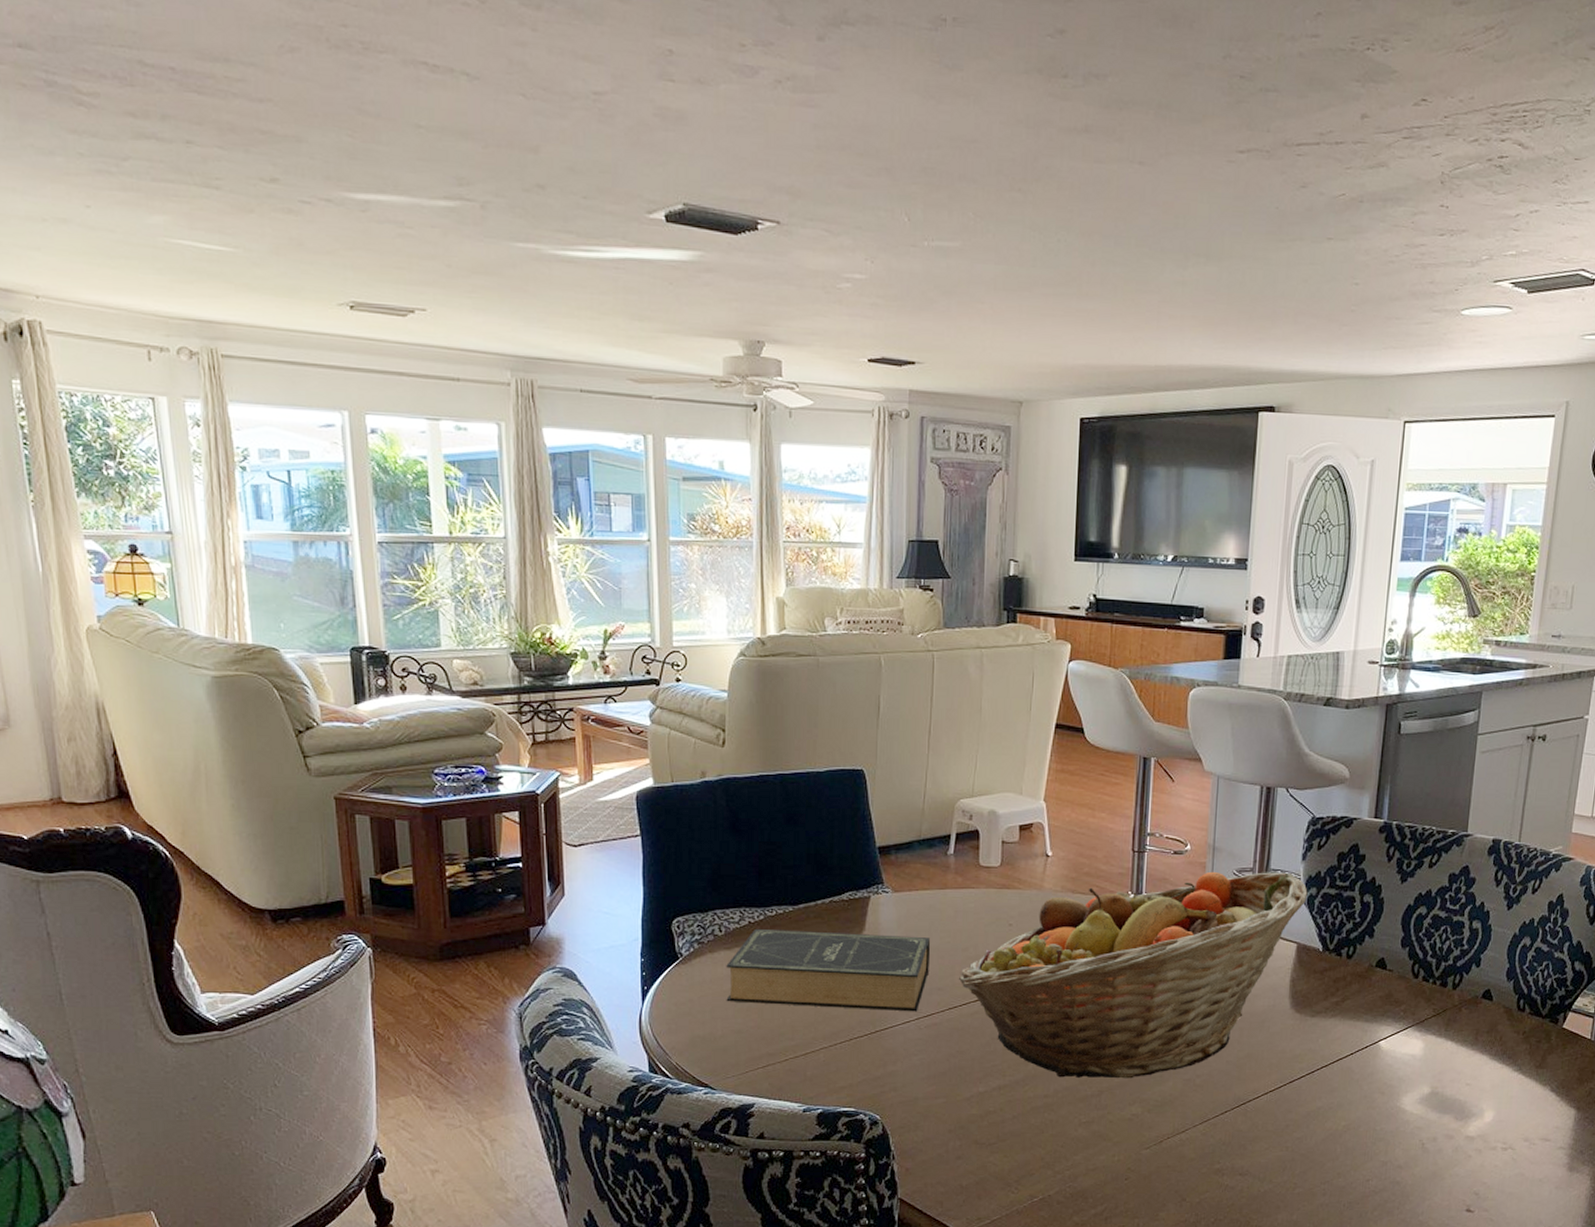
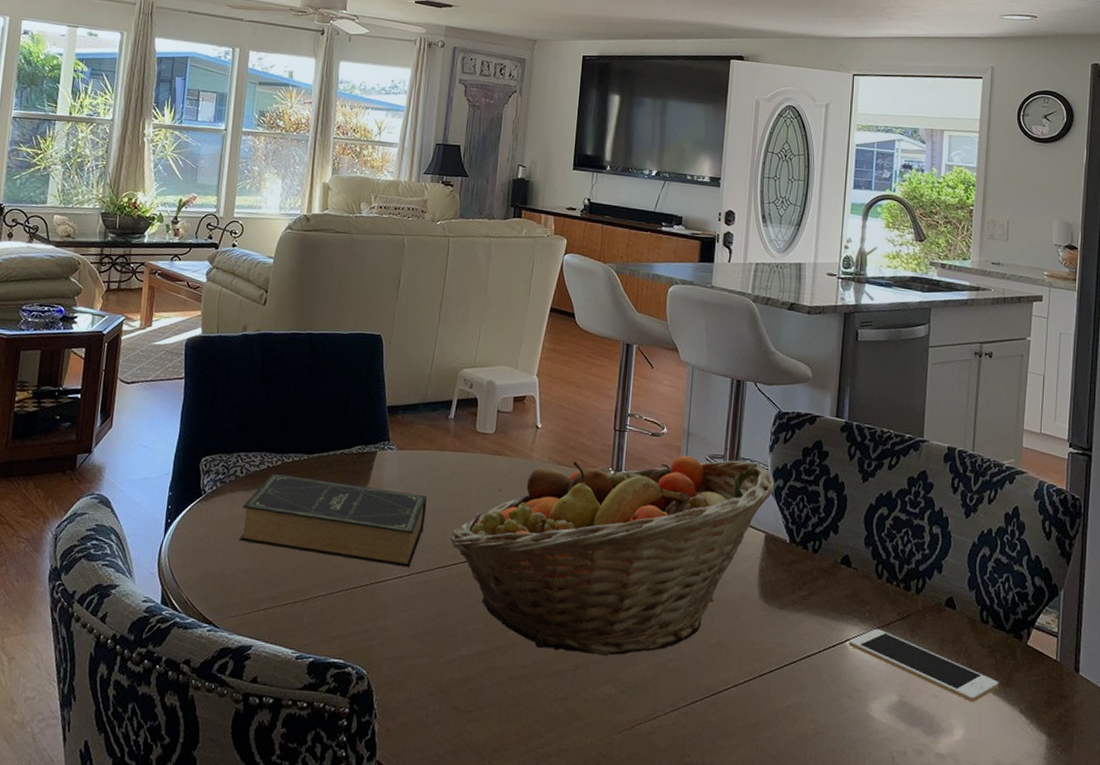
cell phone: none [1382,1026,1532,1087] -> present [849,628,999,703]

